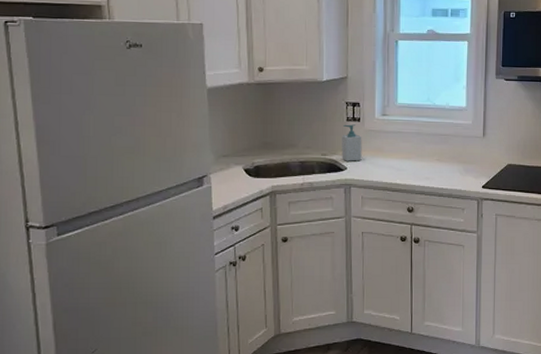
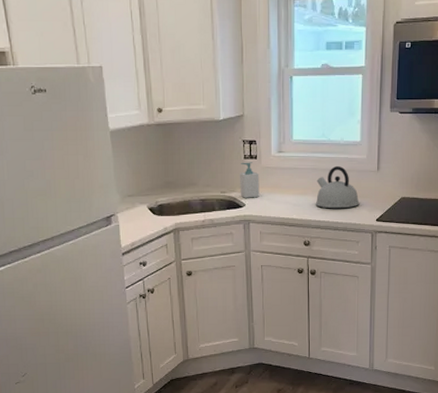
kettle: none [419,131,465,175] -> present [315,166,360,209]

